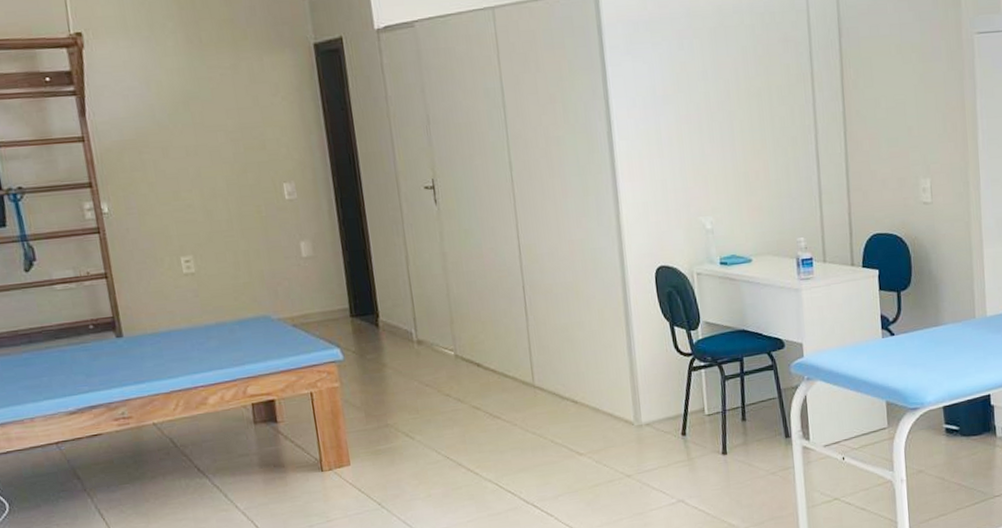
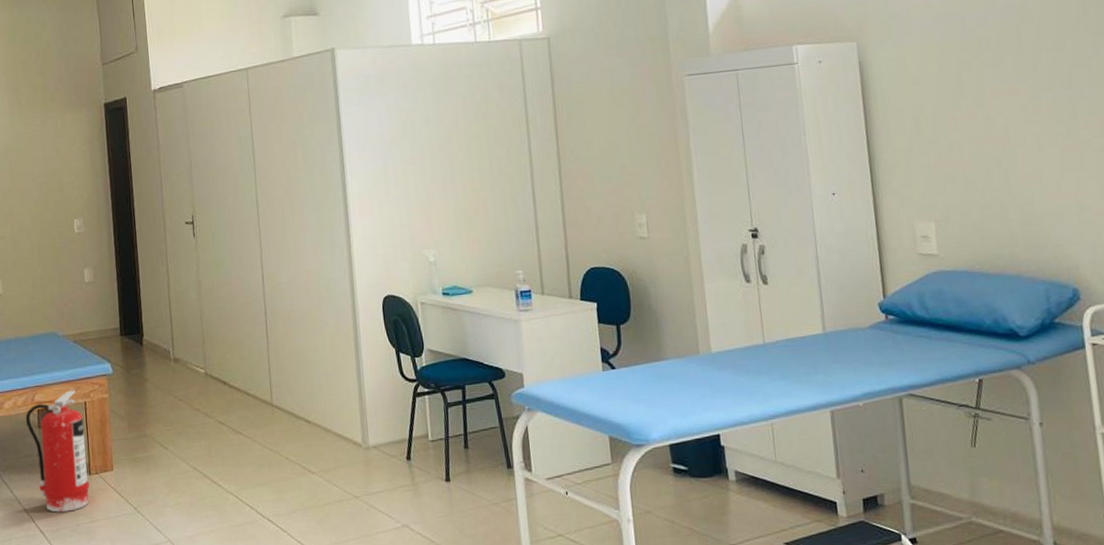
fire extinguisher: none [236,379,323,515] -> present [25,390,89,513]

